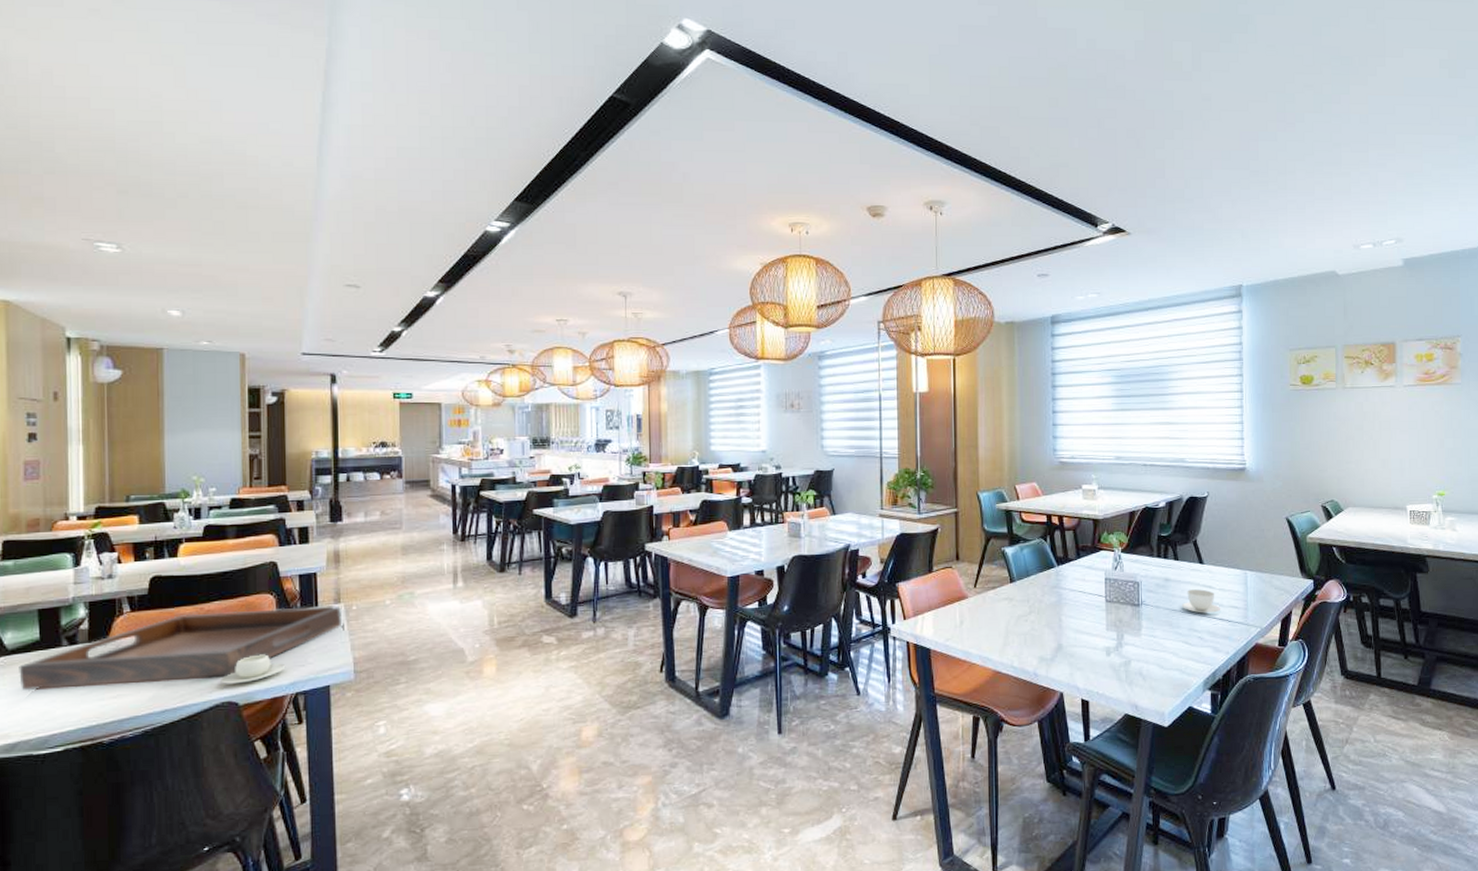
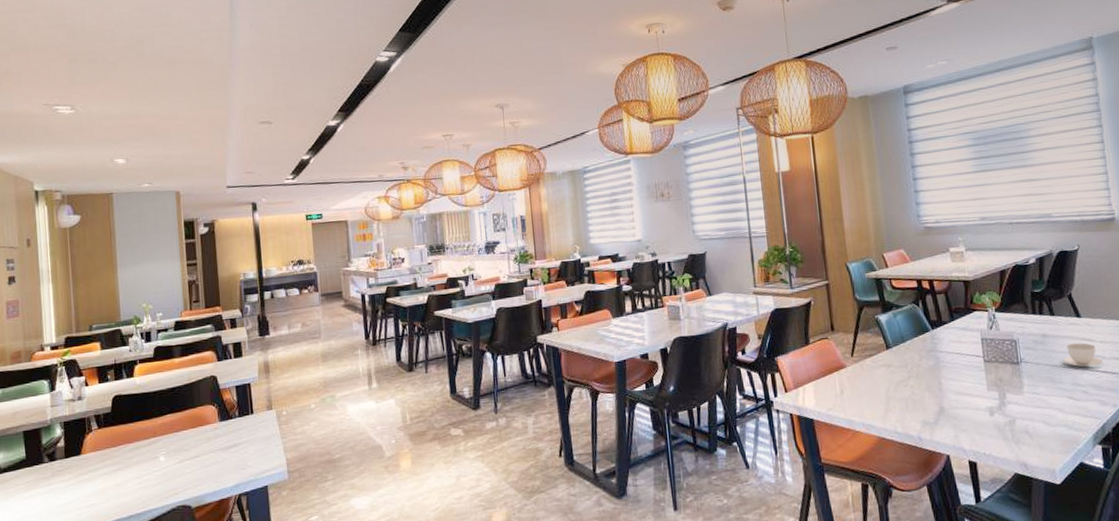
serving tray: present [19,604,341,691] -> none [10,411,274,505]
teacup: present [219,654,286,684] -> none [174,460,229,490]

